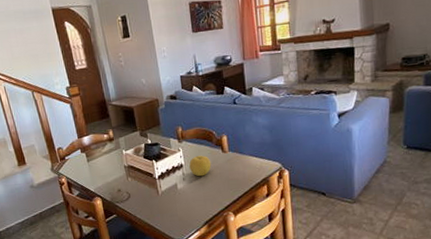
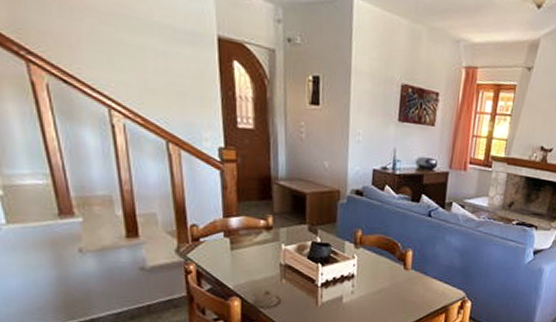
fruit: present [189,155,212,177] -> none [362,267,389,293]

